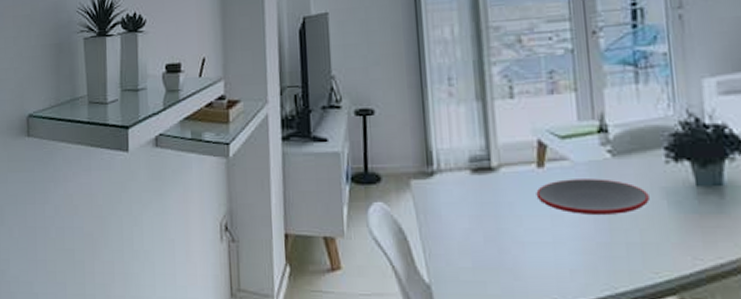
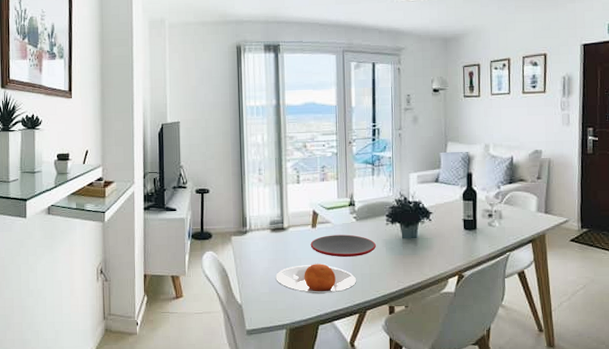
plate: none [482,225,619,274] -> present [275,264,357,294]

